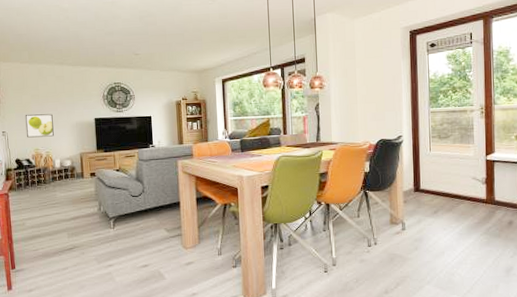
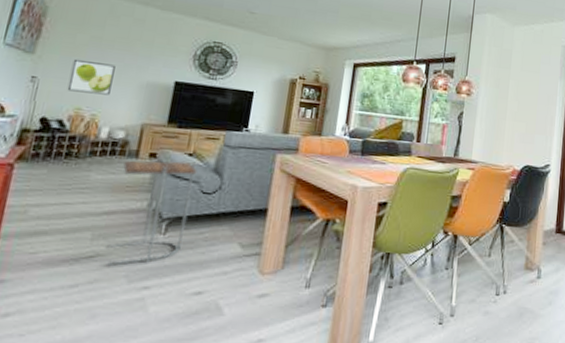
side table: none [75,176,127,253] -> present [107,158,197,266]

